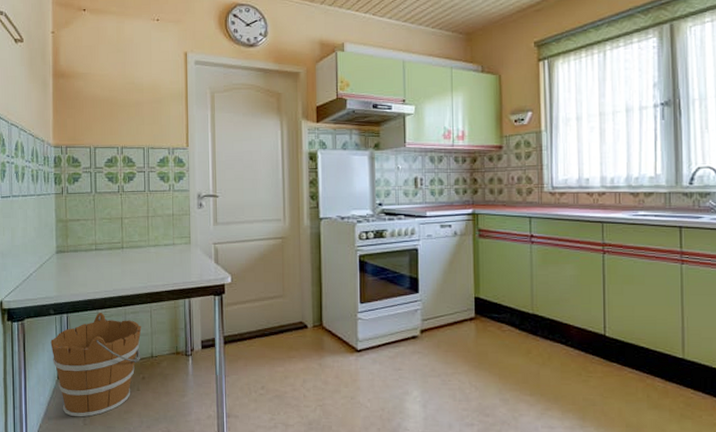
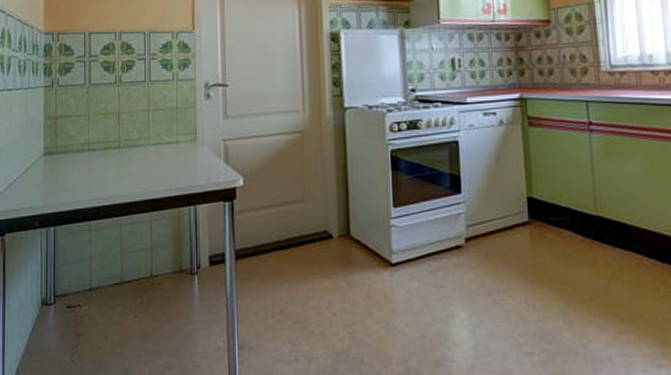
bucket: present [50,313,142,417] -> none [34,225,140,352]

